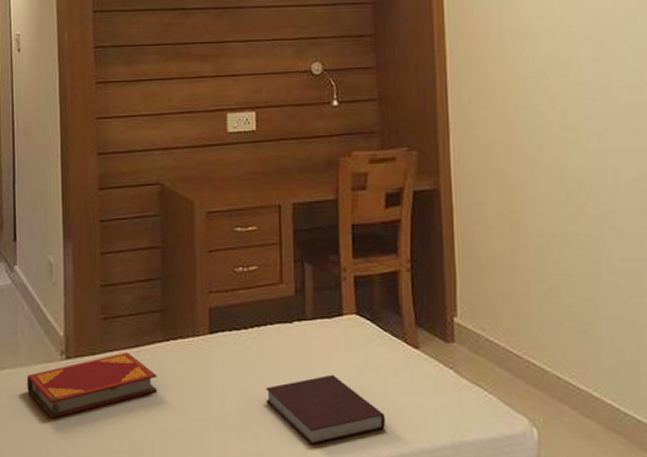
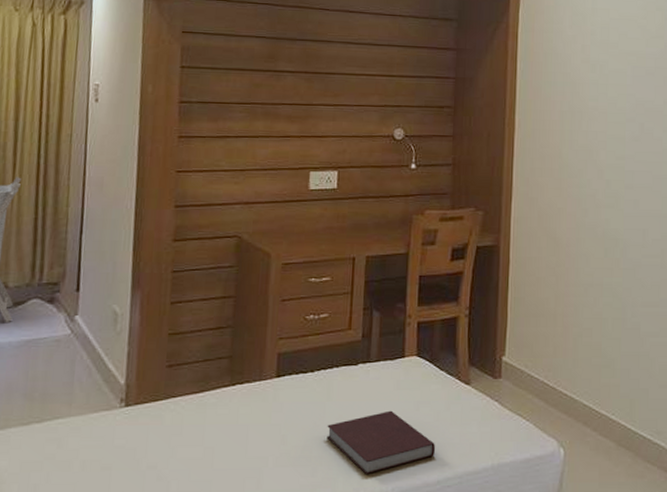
hardback book: present [27,352,158,418] -> none [80,397,221,465]

